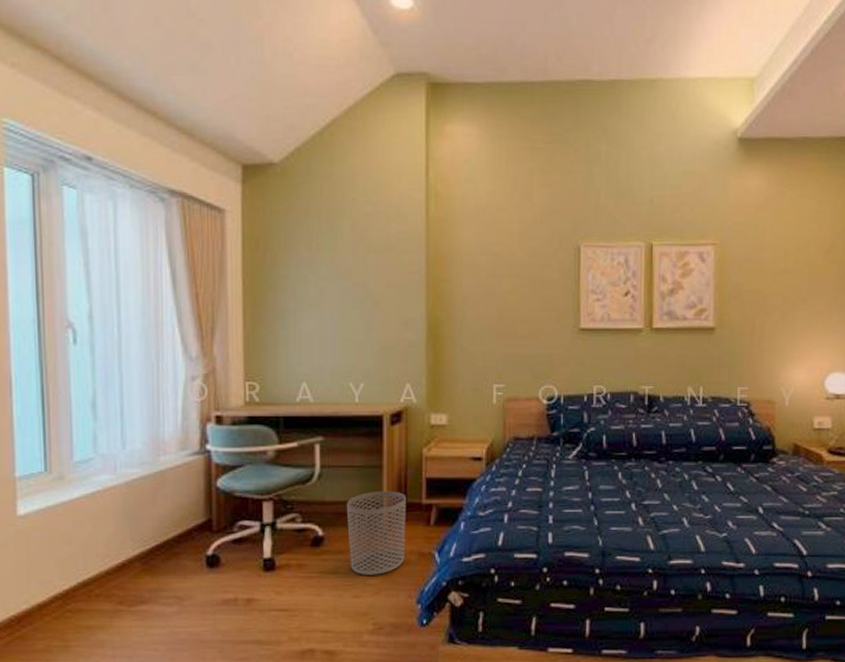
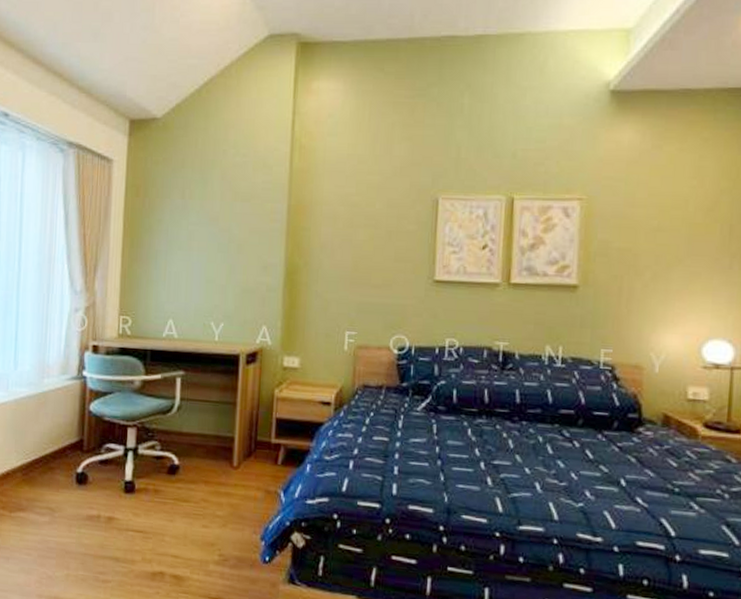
waste bin: present [346,491,406,575] -> none [201,426,256,508]

